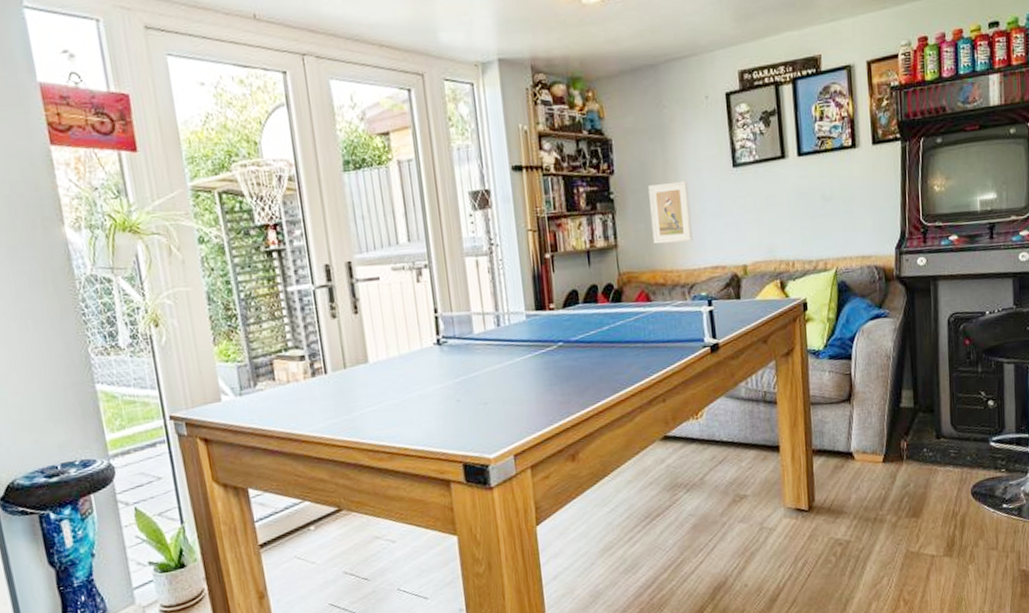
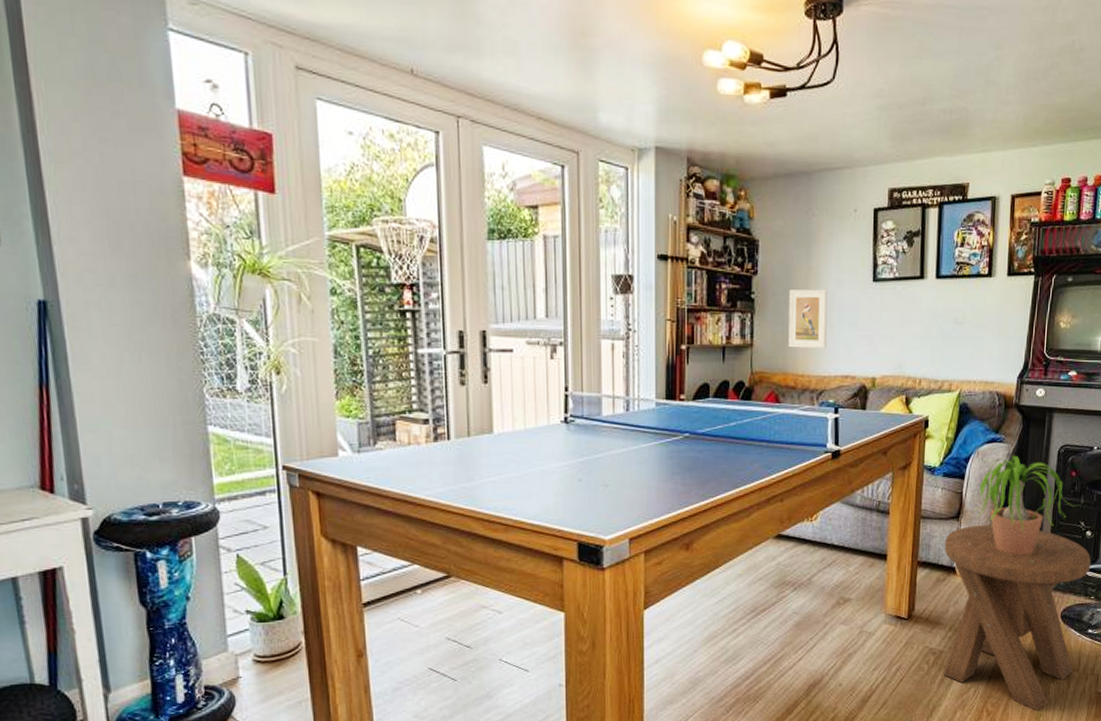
music stool: none [838,404,997,596] -> present [943,525,1091,711]
potted plant: none [864,329,973,434] -> present [973,455,1075,555]

